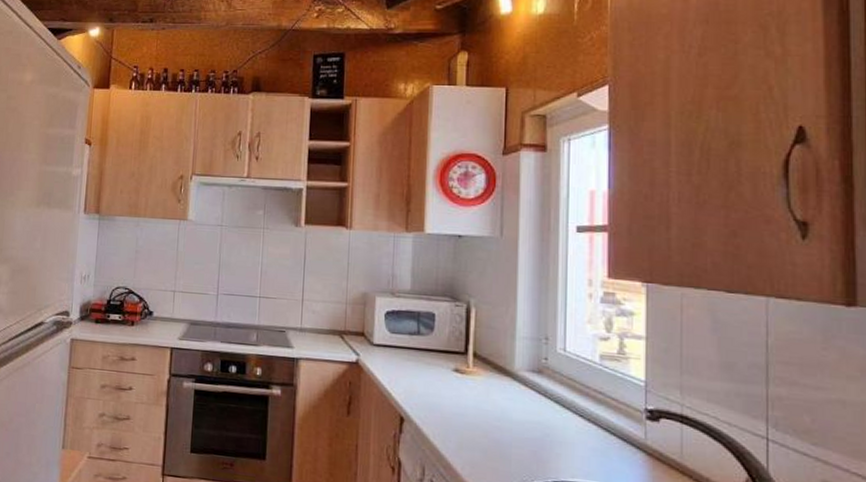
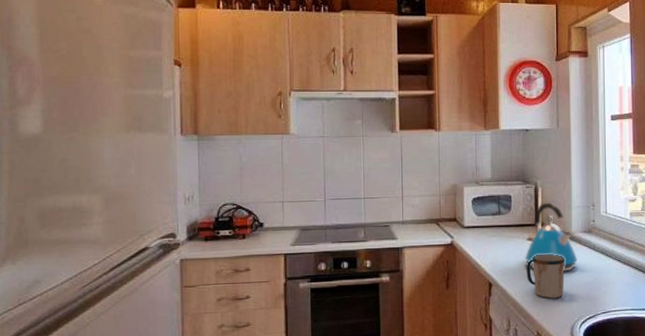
kettle: none [449,327,521,419] -> present [525,202,578,272]
mug: none [449,390,503,451] -> present [526,253,565,299]

